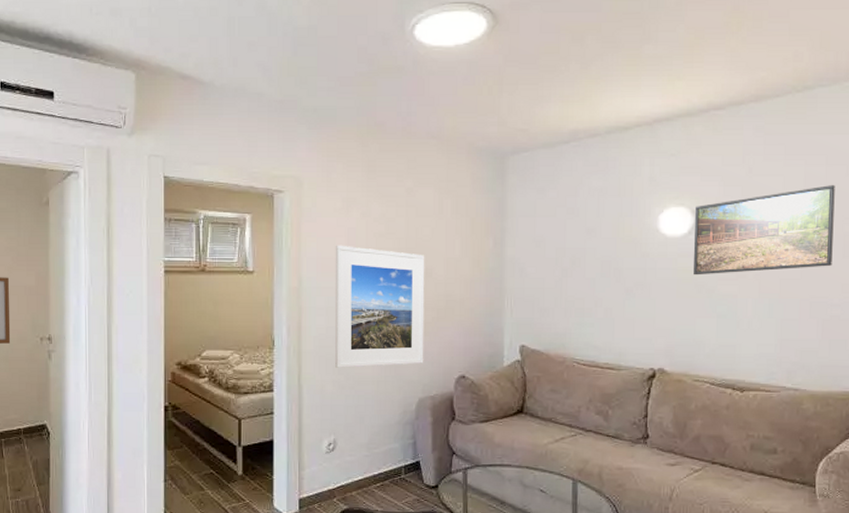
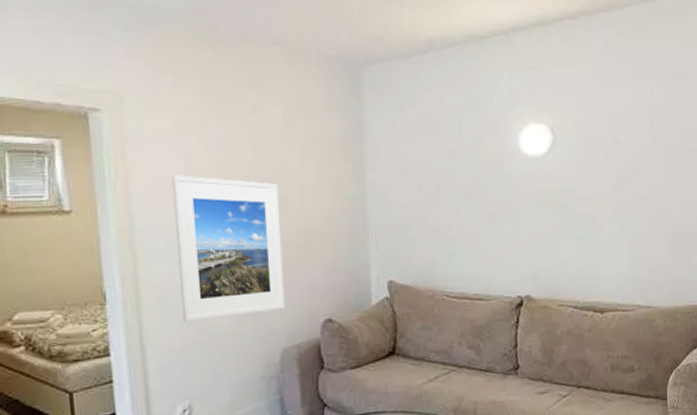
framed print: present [694,185,835,276] -> none [553,100,677,197]

